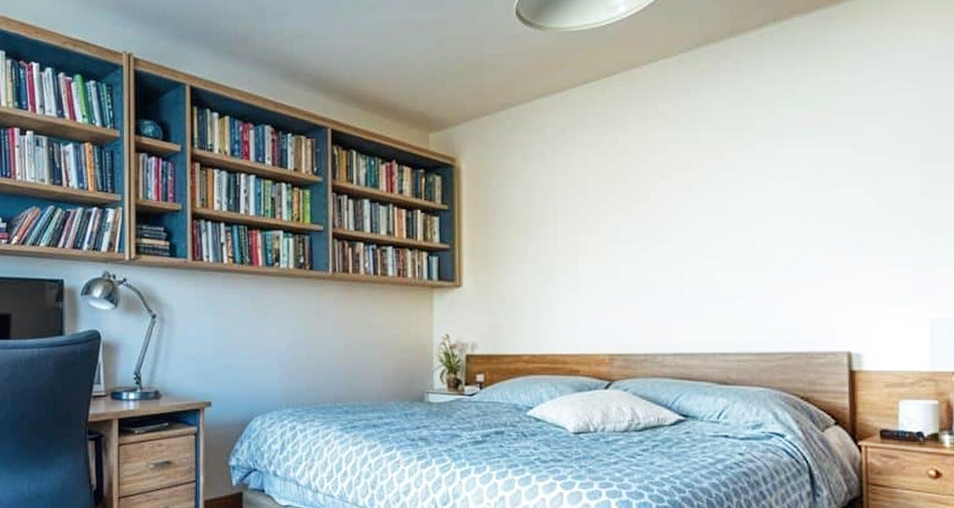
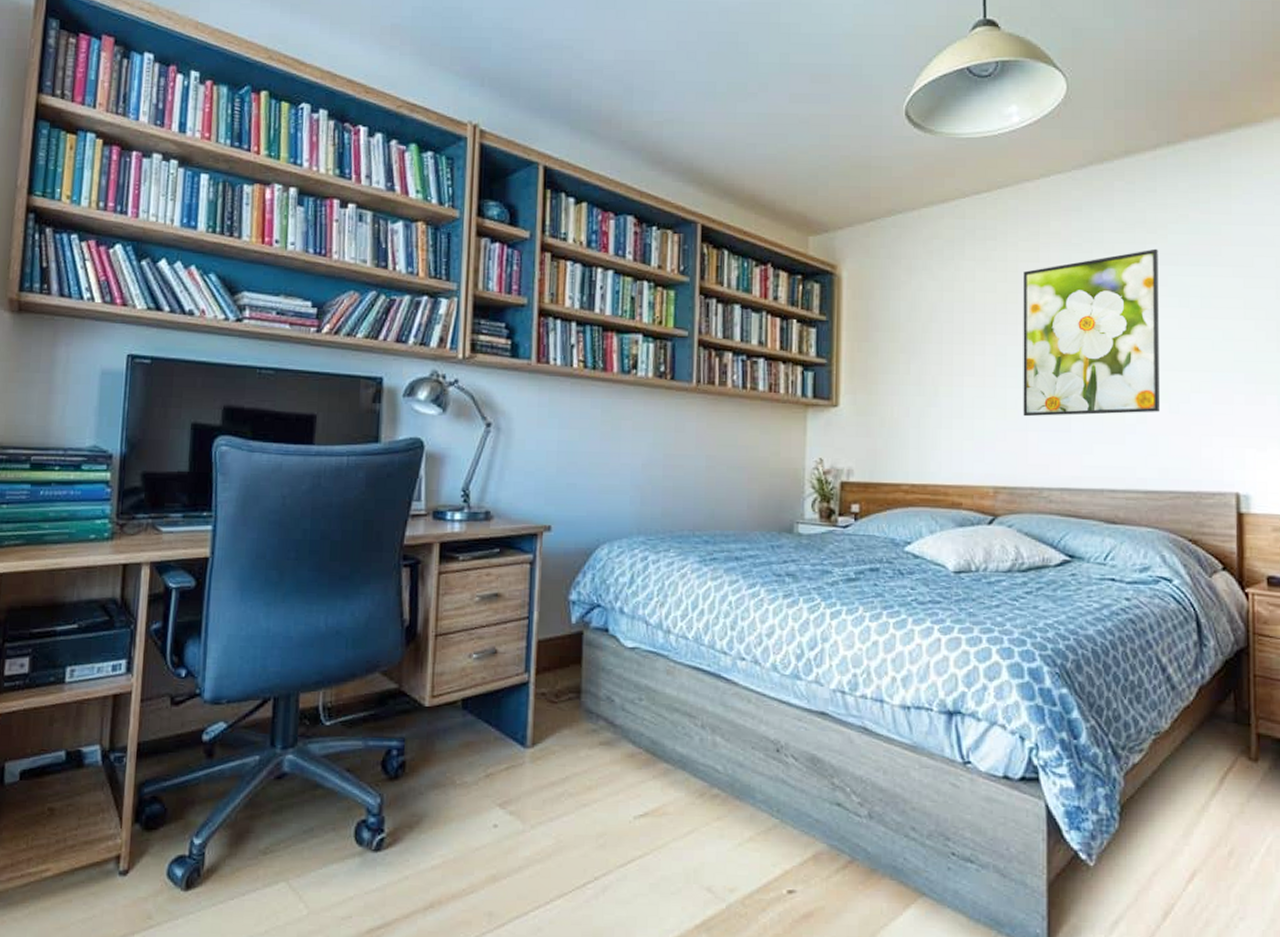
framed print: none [633,123,771,289] -> present [1023,248,1161,417]

